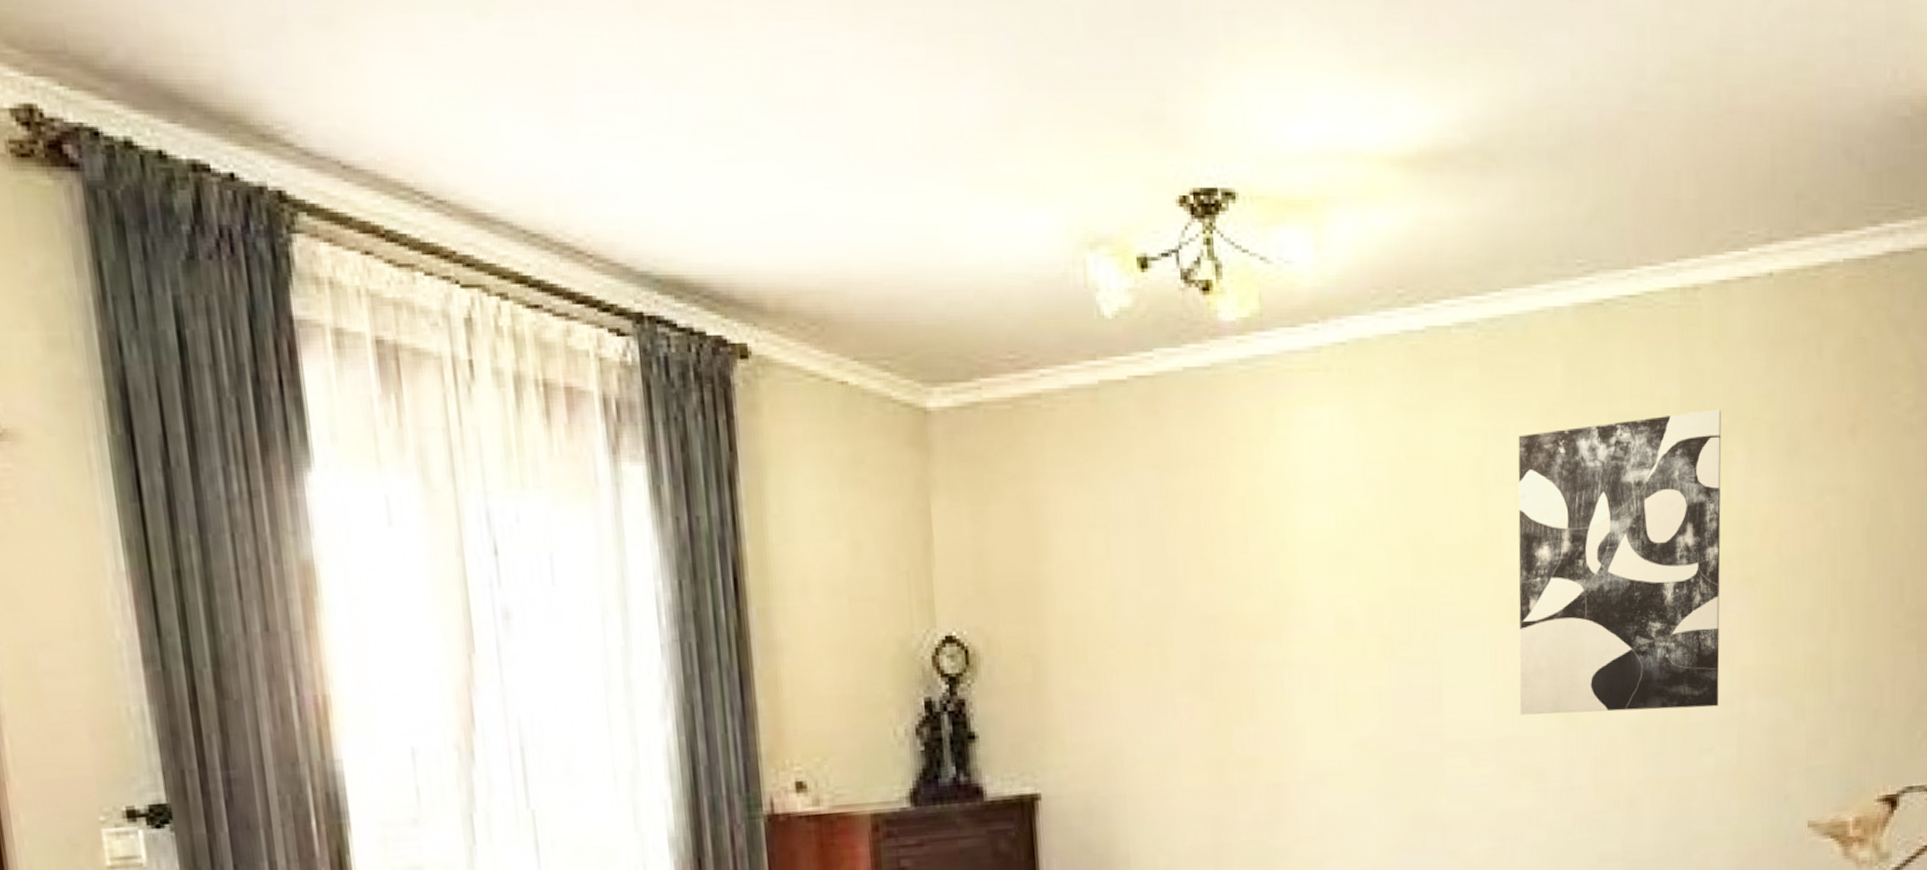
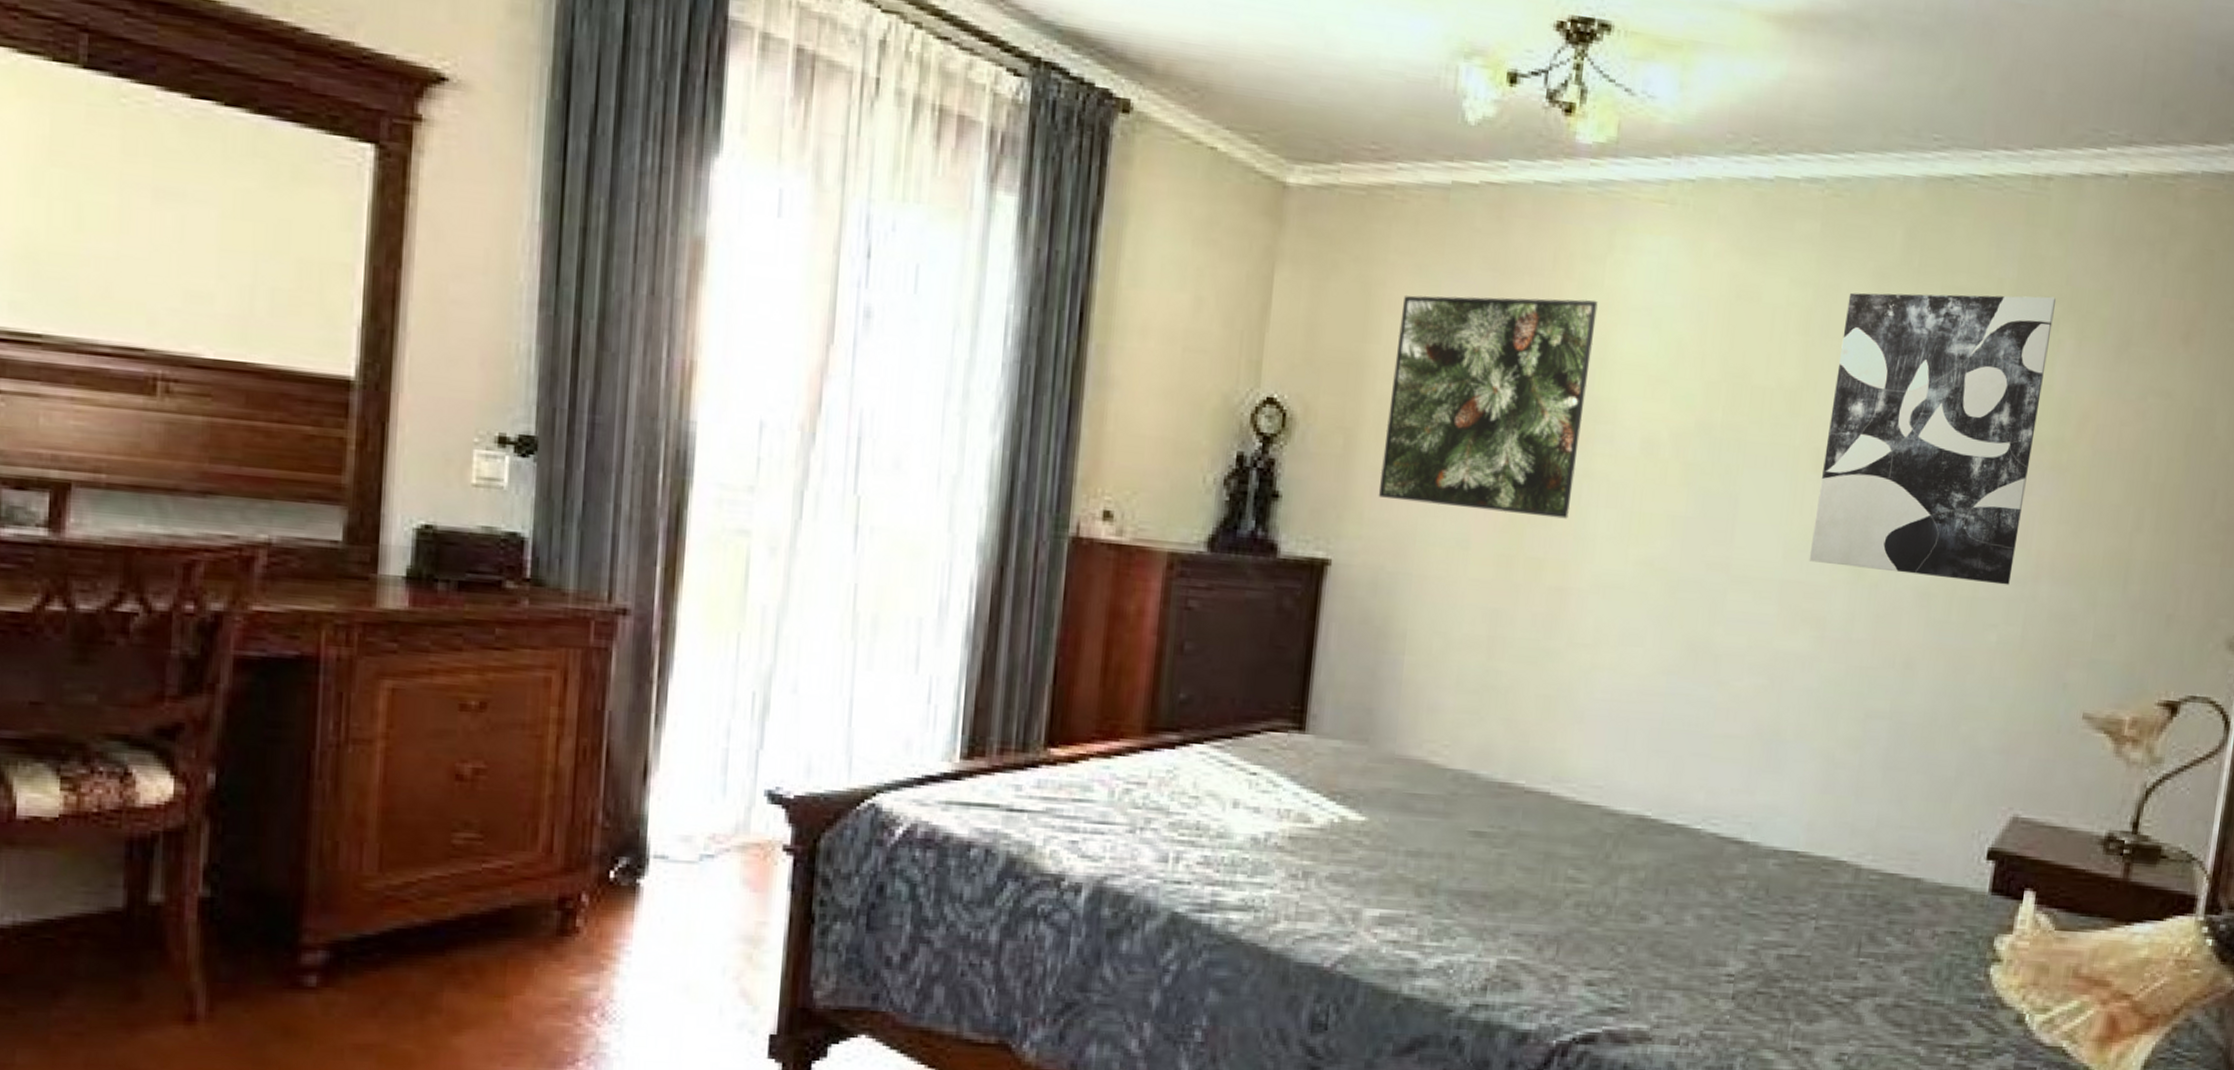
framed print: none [1069,482,1274,721] -> present [1378,295,1598,519]

